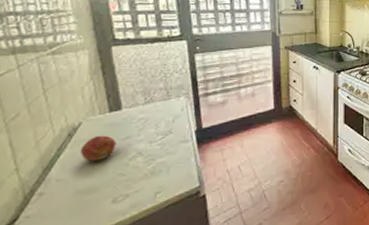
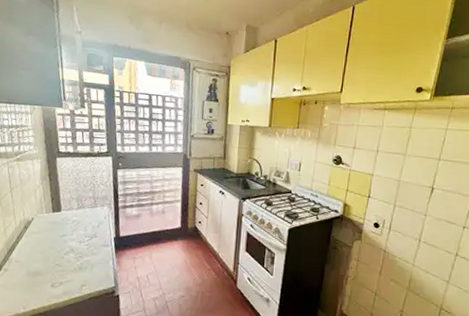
fruit: present [80,135,117,161] -> none [31,230,56,251]

